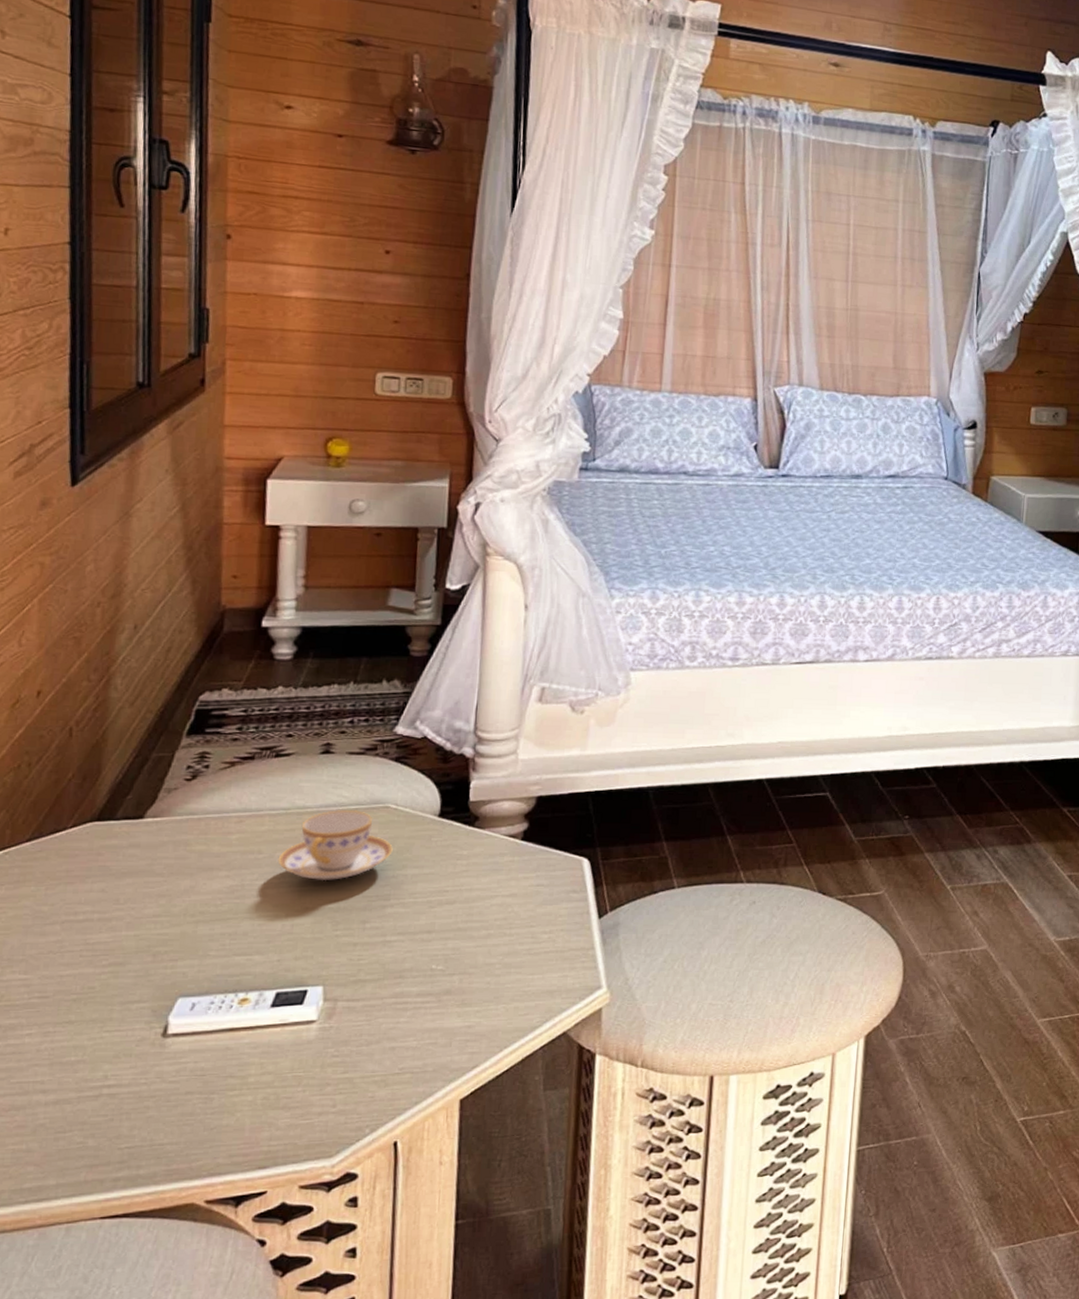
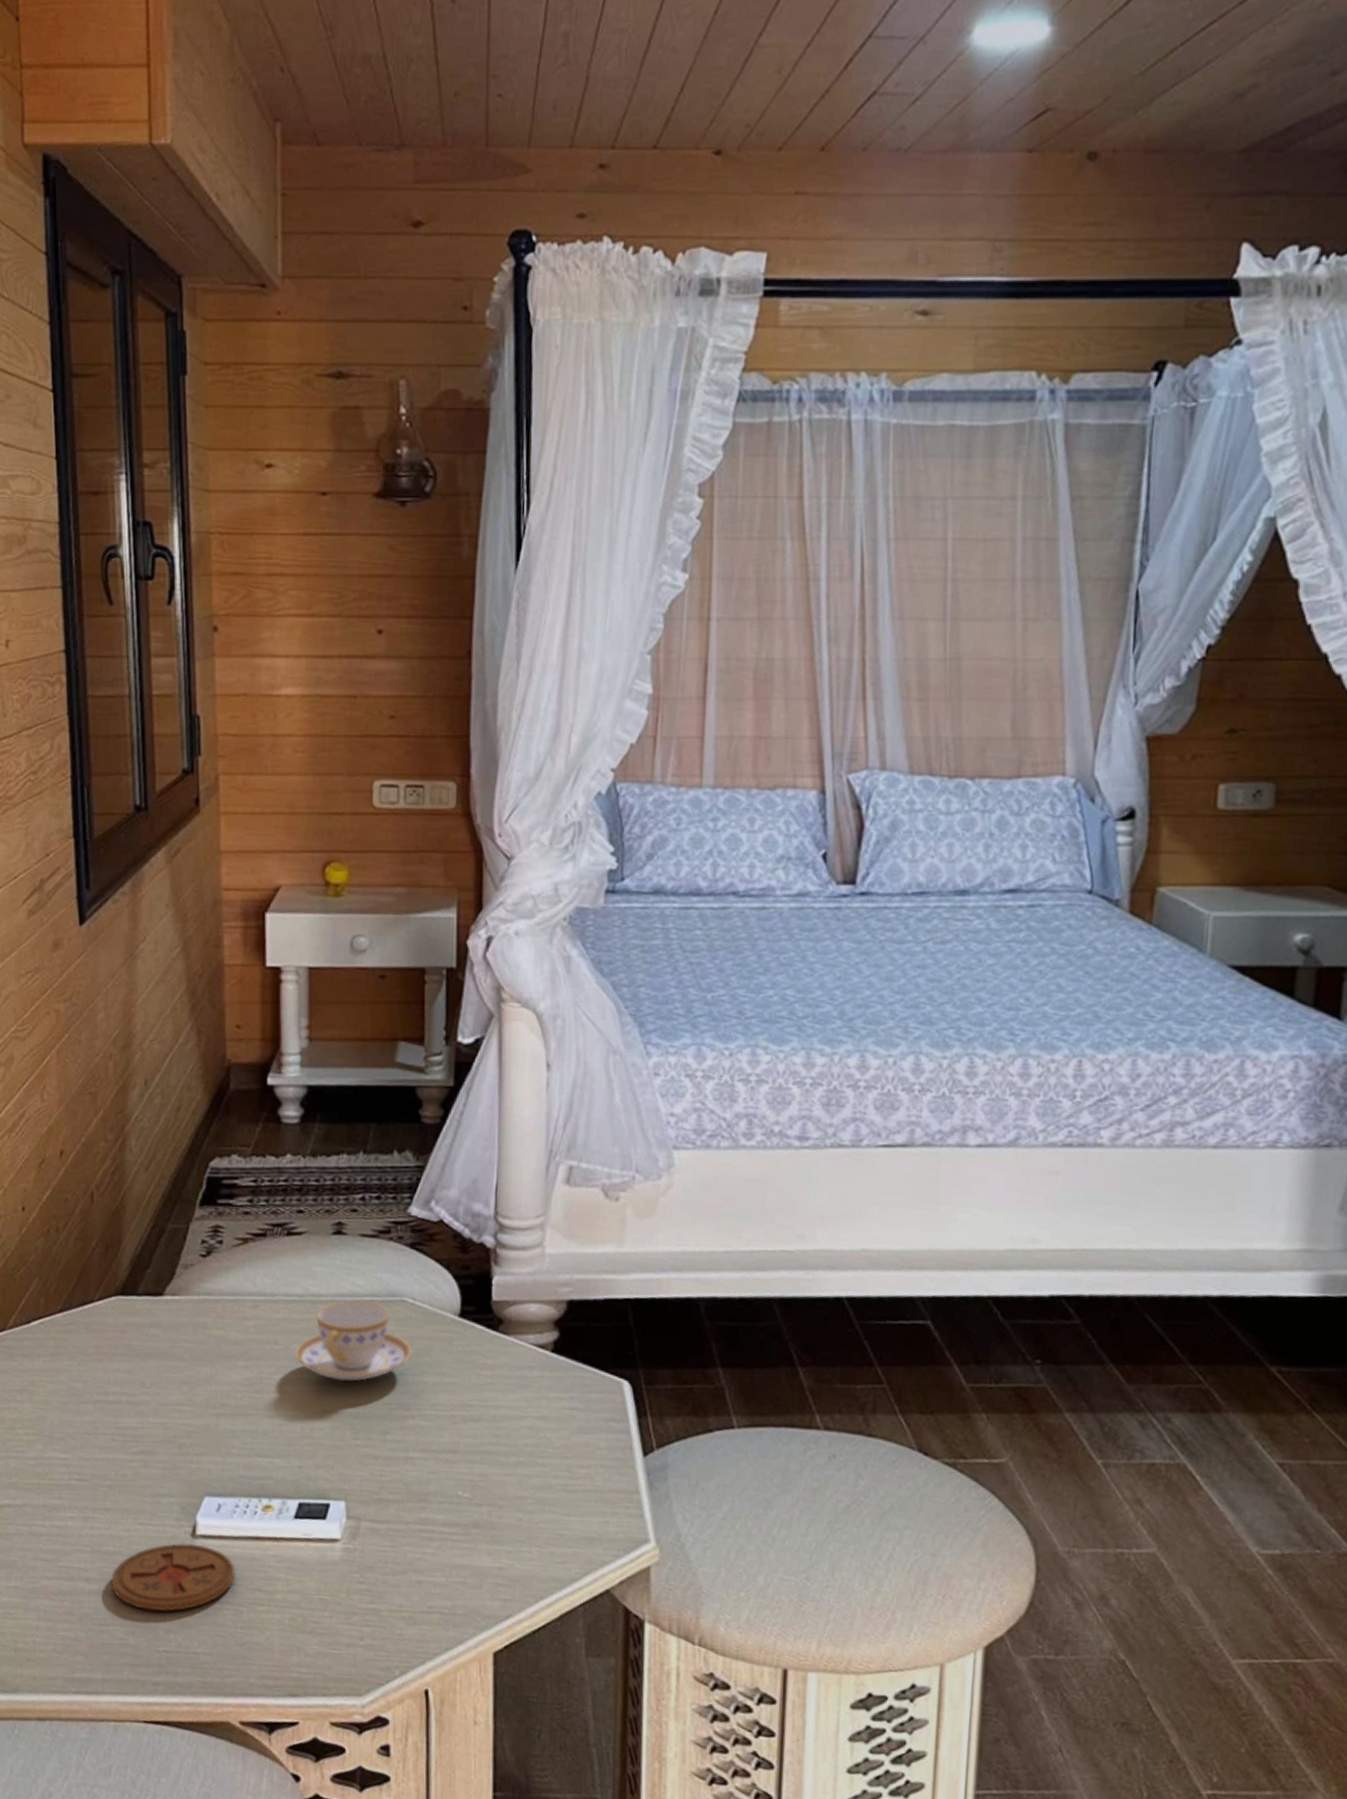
coaster: none [71,1044,207,1112] -> present [111,1543,235,1612]

